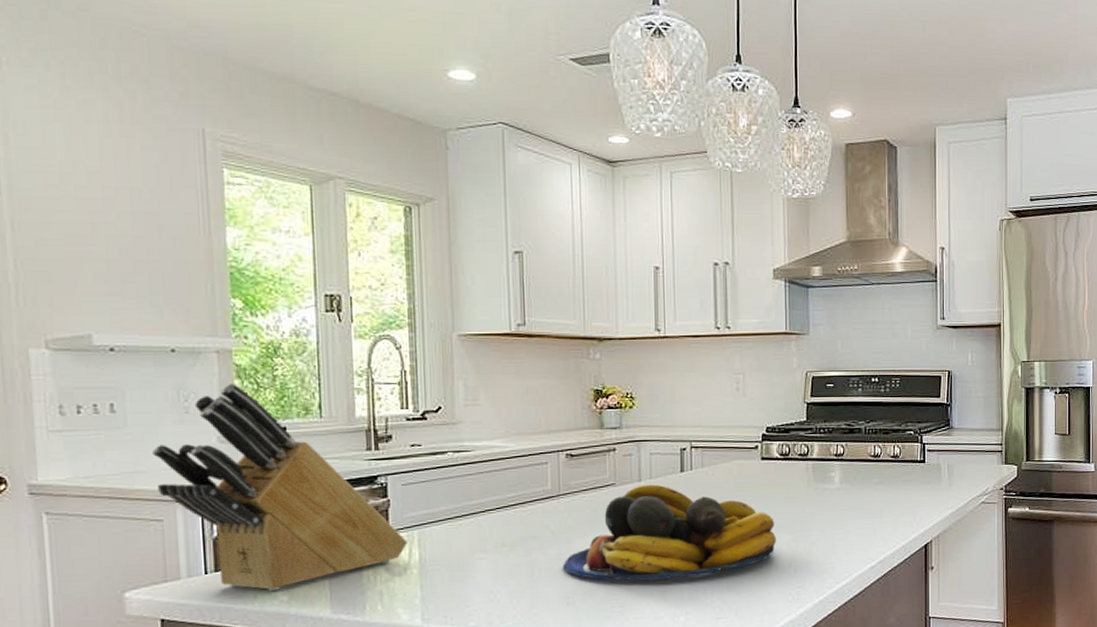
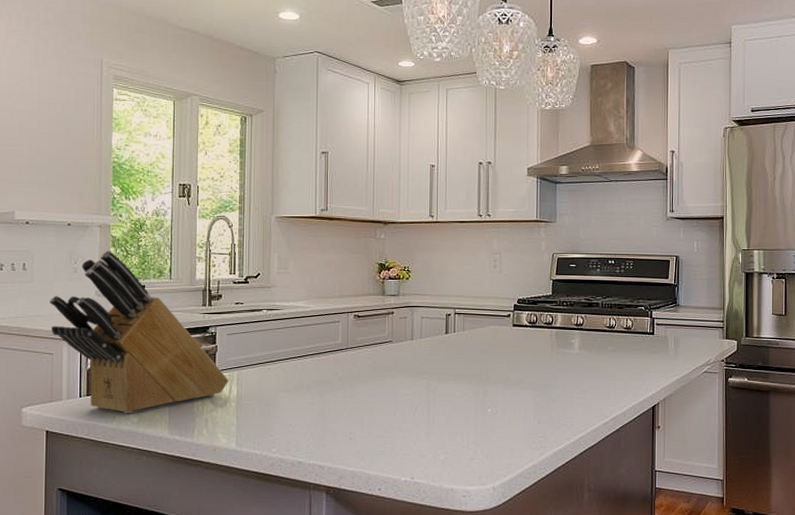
fruit bowl: present [563,484,777,581] -> none [348,343,524,423]

